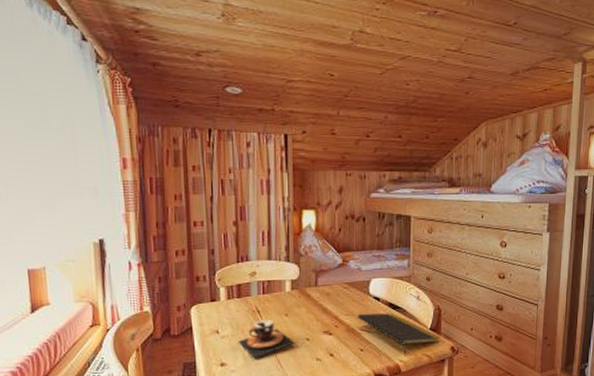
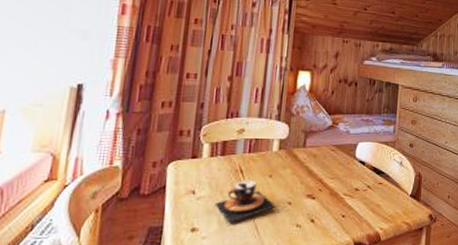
notepad: present [357,313,440,356] -> none [342,177,420,223]

